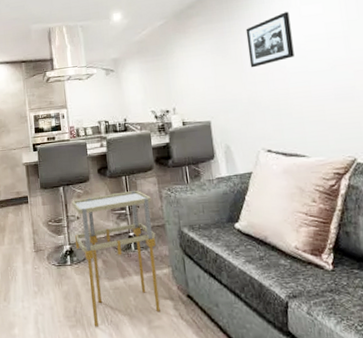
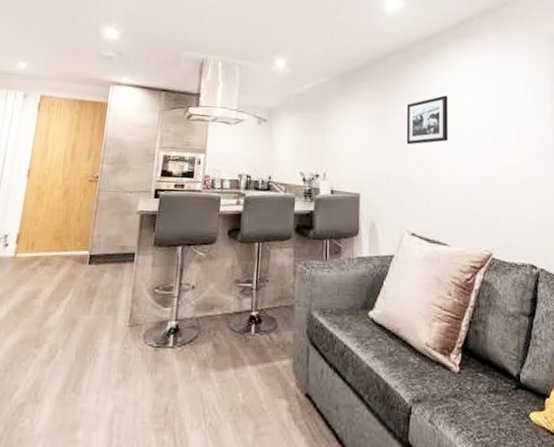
shelving unit: present [72,191,160,327] -> none [183,261,284,431]

